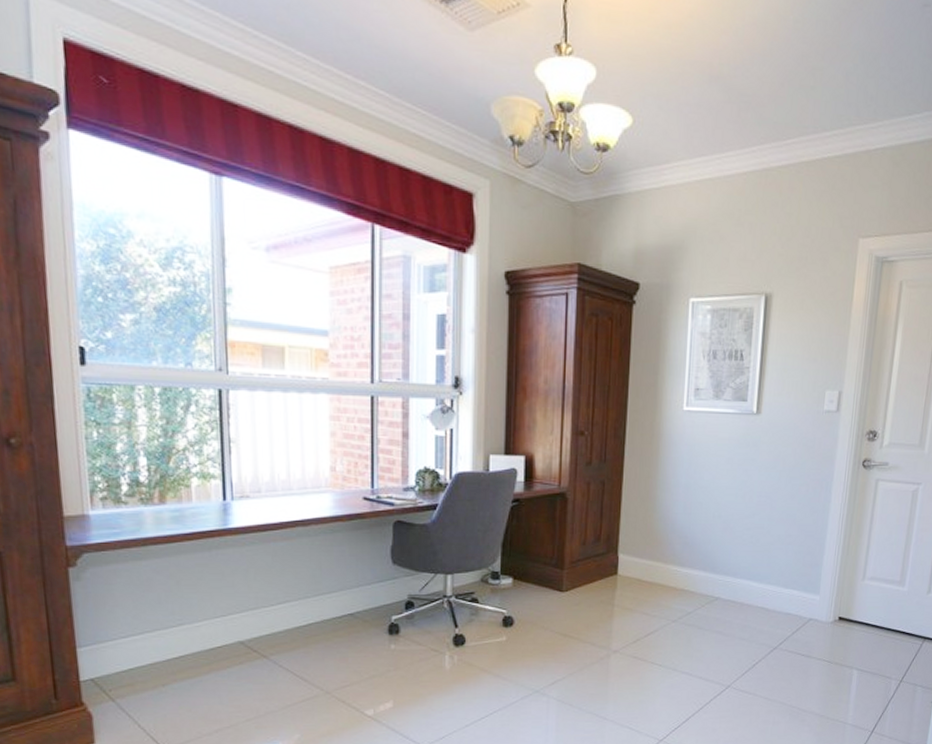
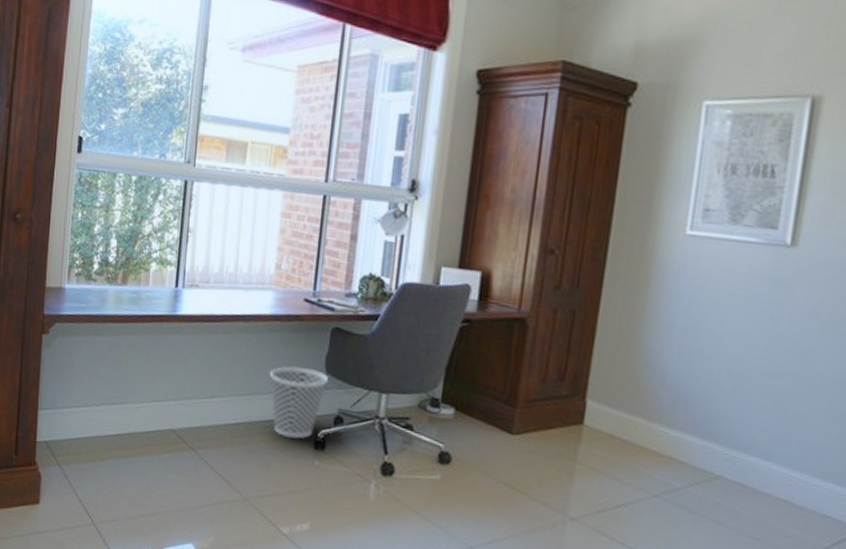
wastebasket: none [336,562,395,629] -> present [269,366,328,439]

